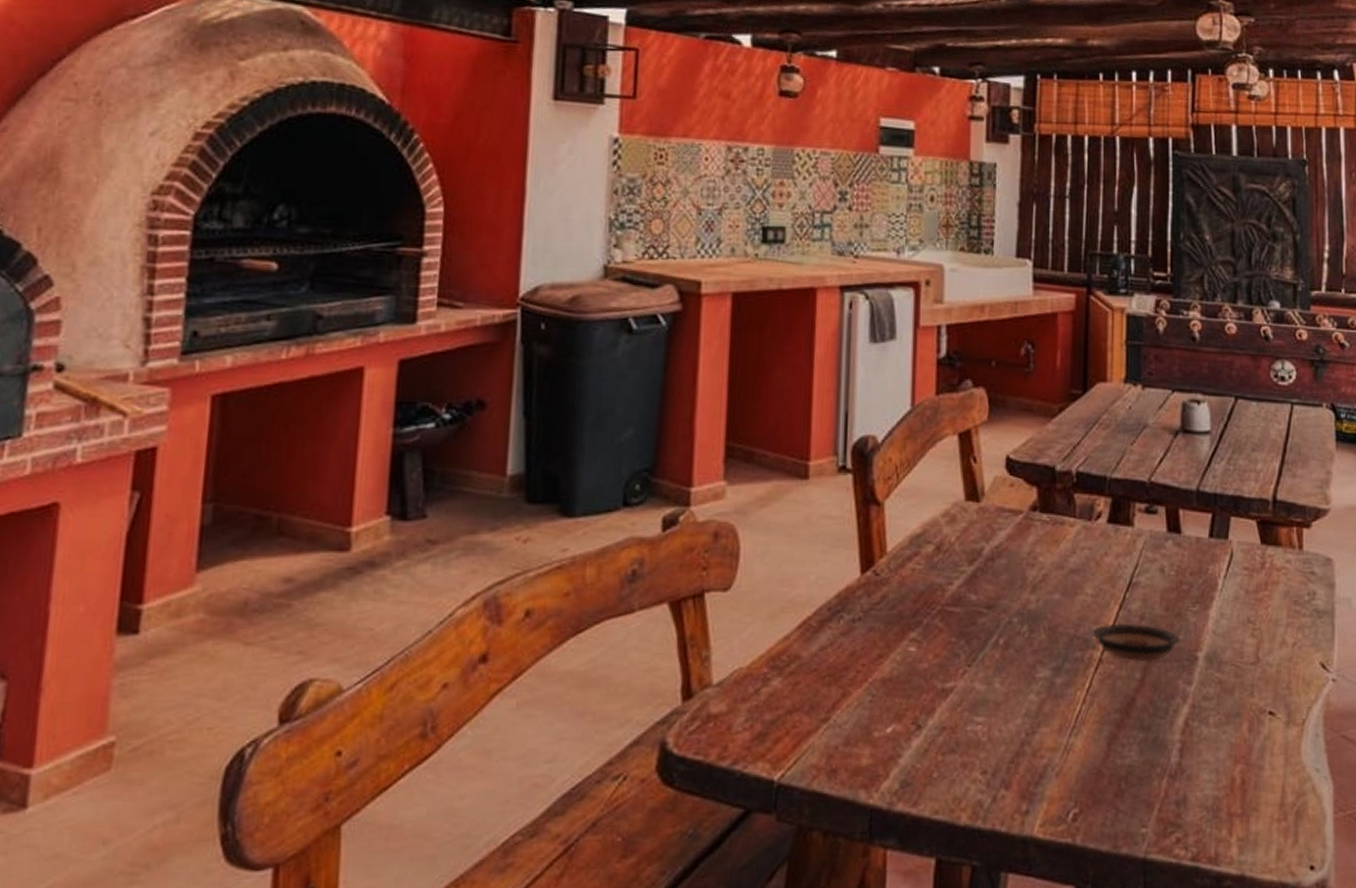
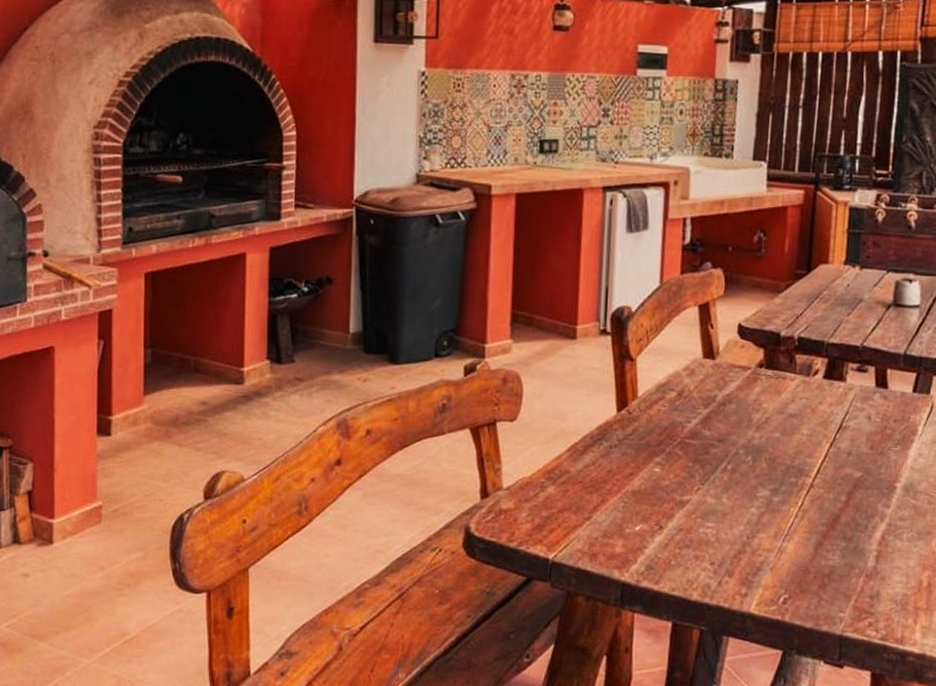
saucer: present [1093,623,1180,662] -> none [806,458,881,489]

